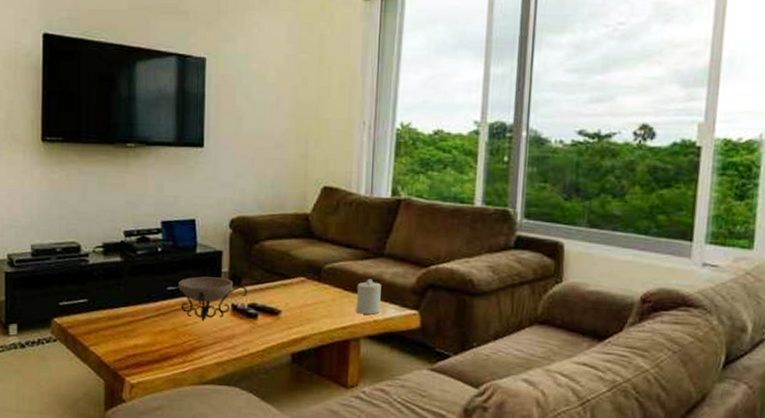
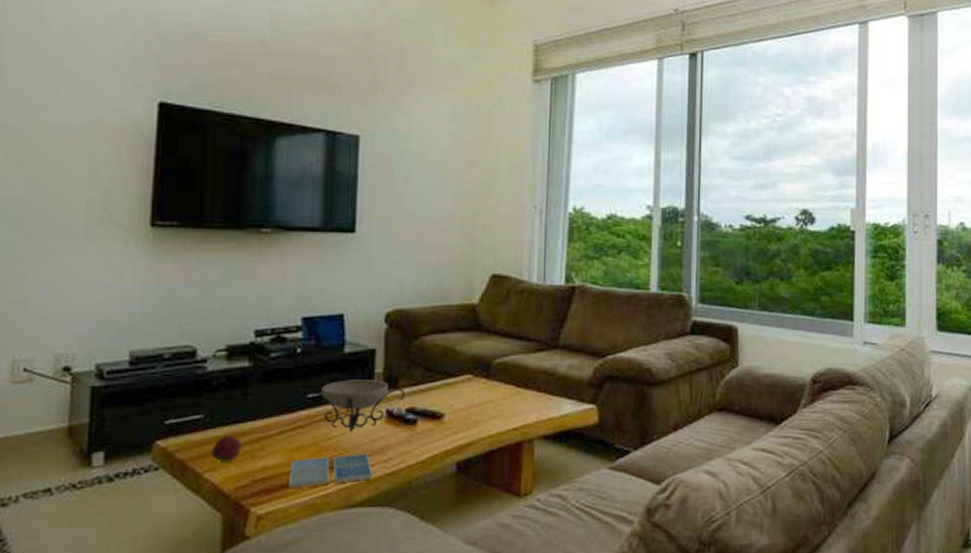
apple: none [95,317,117,339] -> present [211,435,242,462]
drink coaster: none [154,339,221,364] -> present [289,453,372,488]
candle: present [356,279,381,315] -> none [529,373,556,412]

